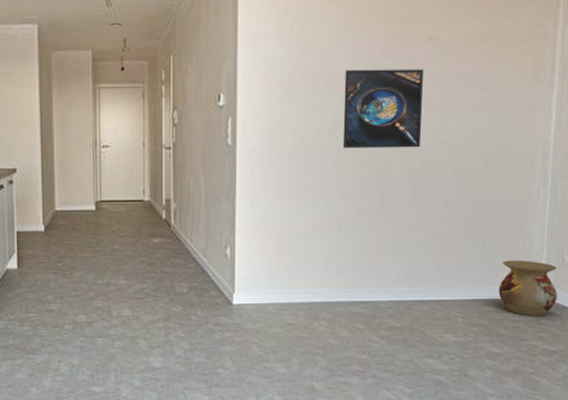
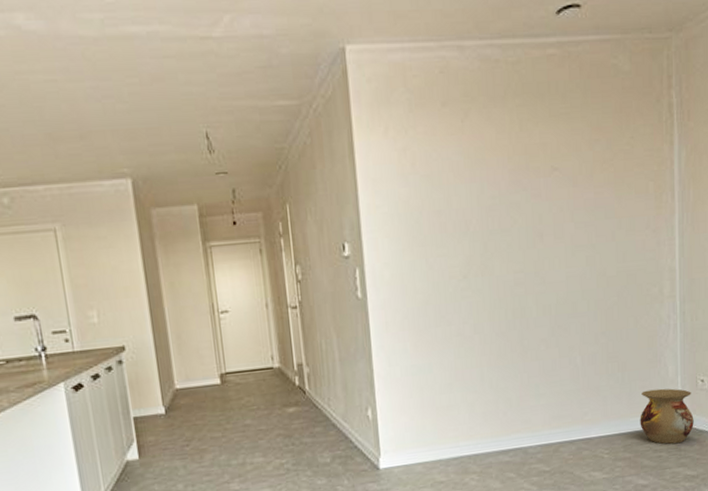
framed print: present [342,69,424,149] -> none [472,201,554,292]

